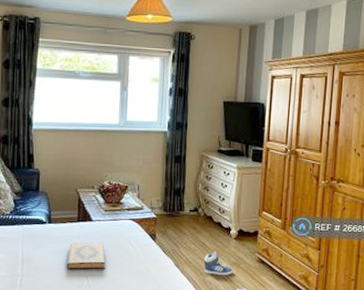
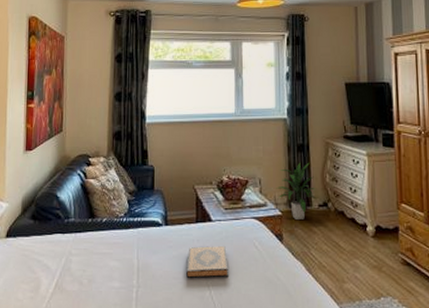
indoor plant: none [152,172,190,222] -> present [276,162,317,219]
sneaker: present [204,251,233,276] -> none [340,252,374,282]

